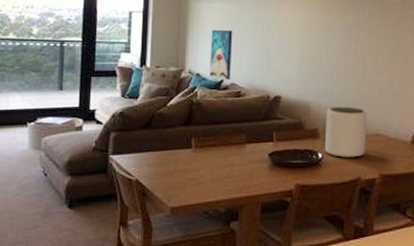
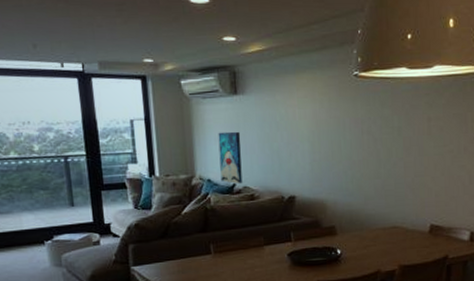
plant pot: present [325,106,367,158] -> none [342,201,384,253]

